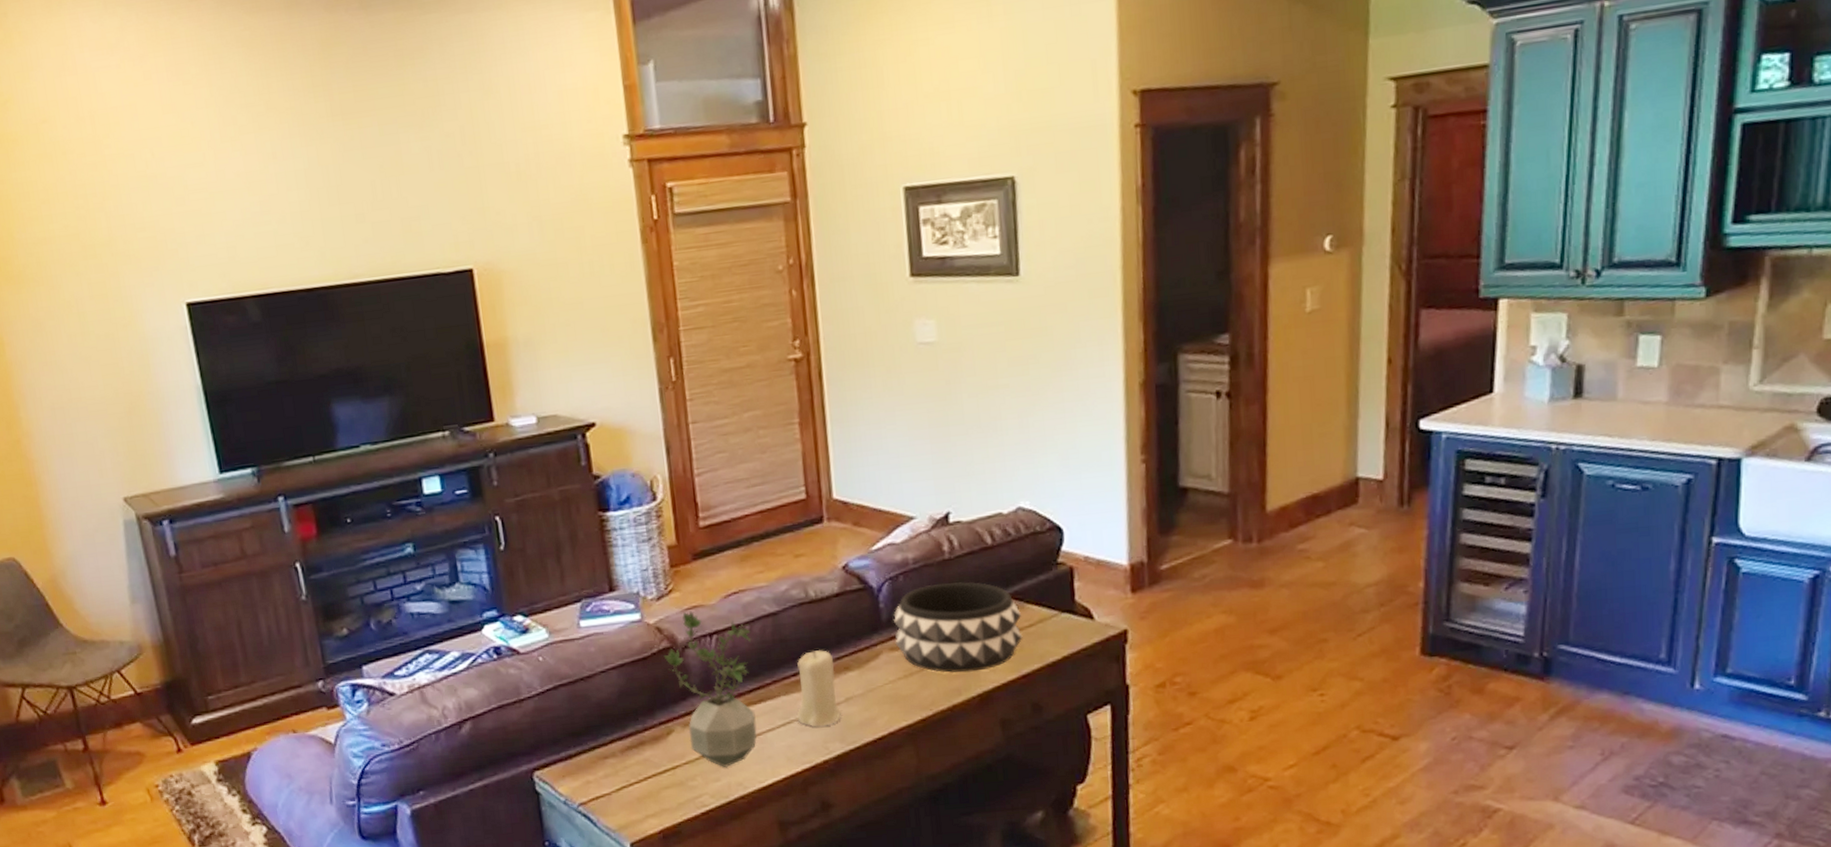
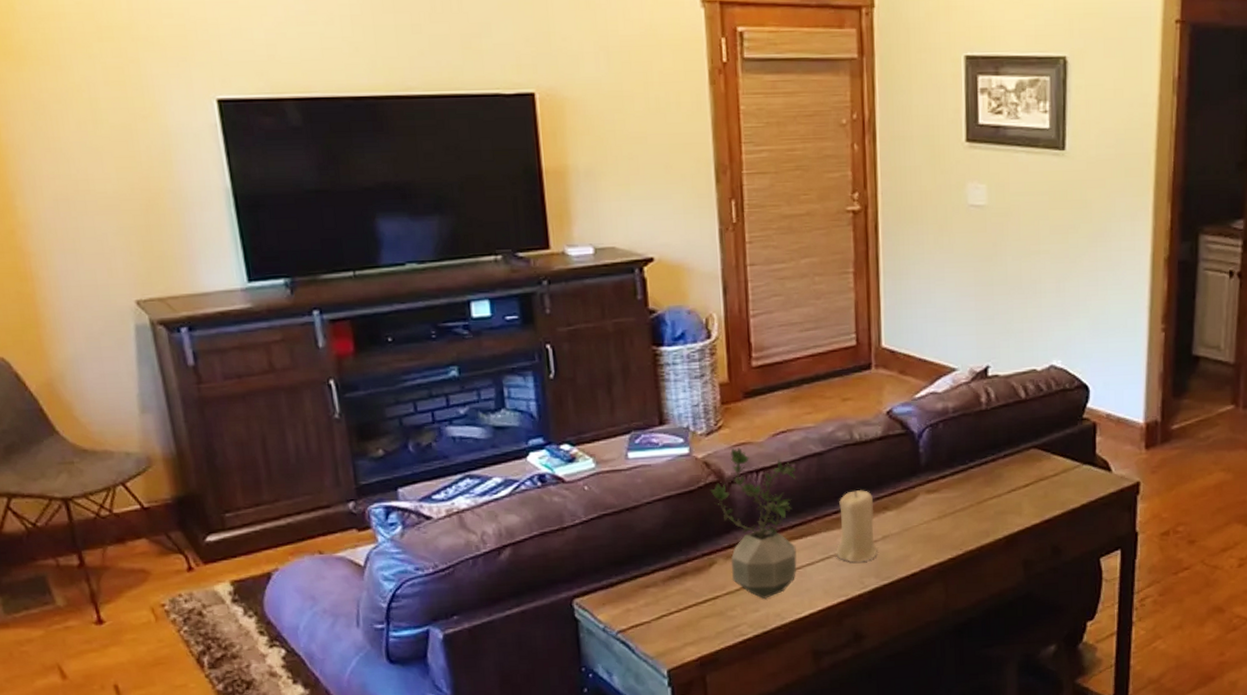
decorative bowl: present [893,581,1023,674] -> none [931,431,1048,517]

